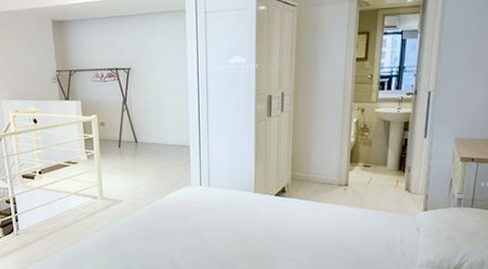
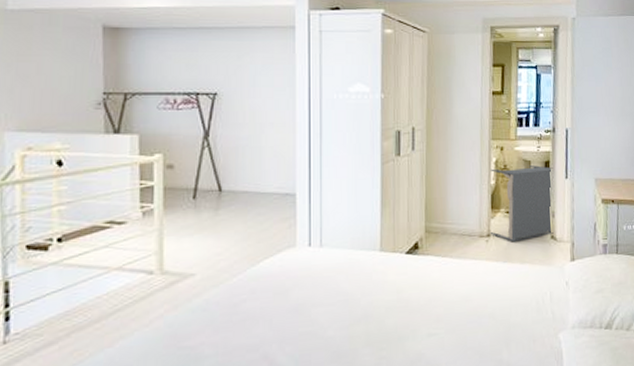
laundry hamper: none [348,125,412,192] -> present [490,165,554,242]

